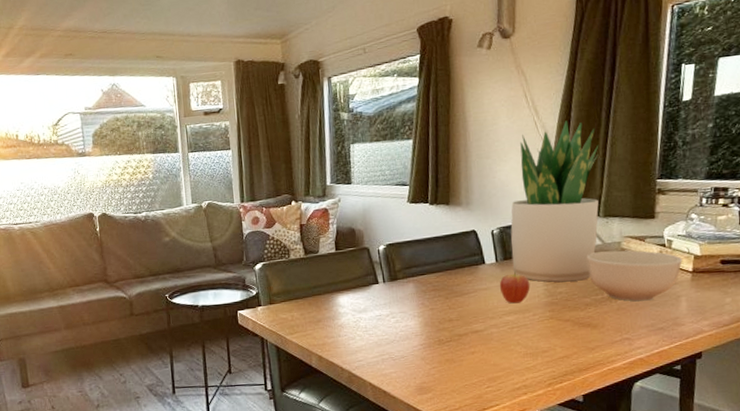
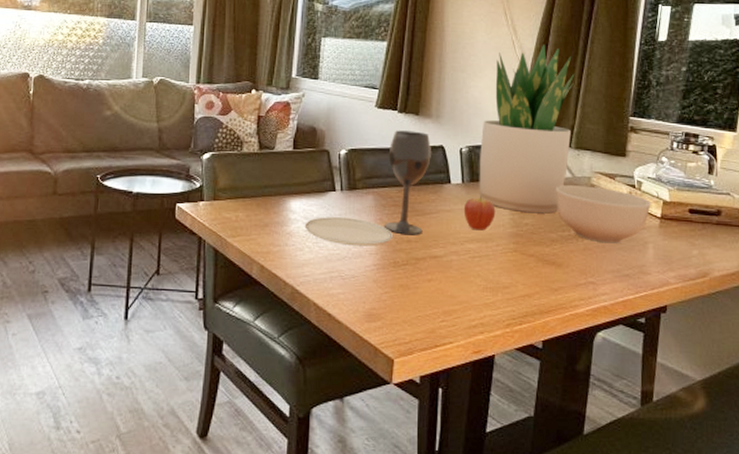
plate: none [353,305,435,331] -> present [304,217,393,246]
wine glass: none [424,220,465,315] -> present [383,130,431,235]

